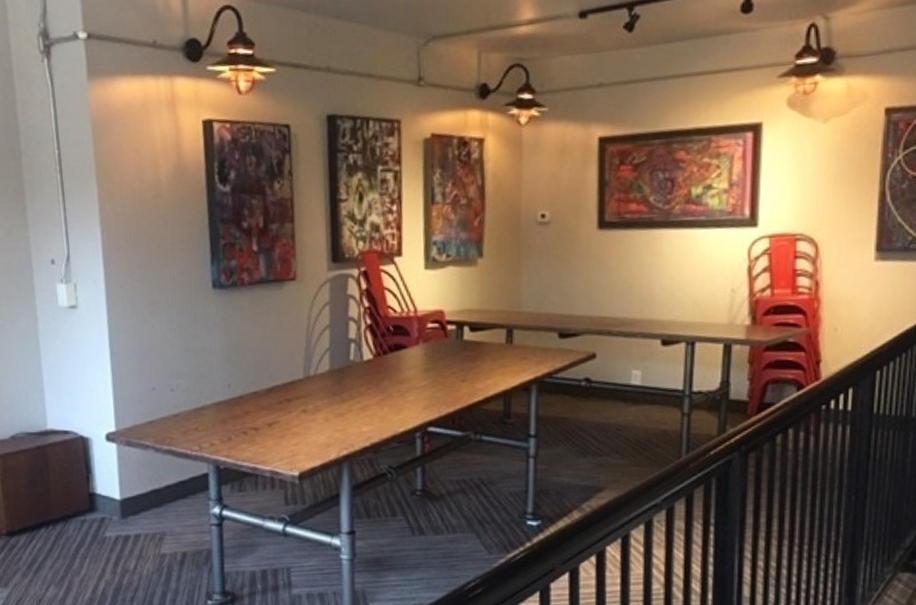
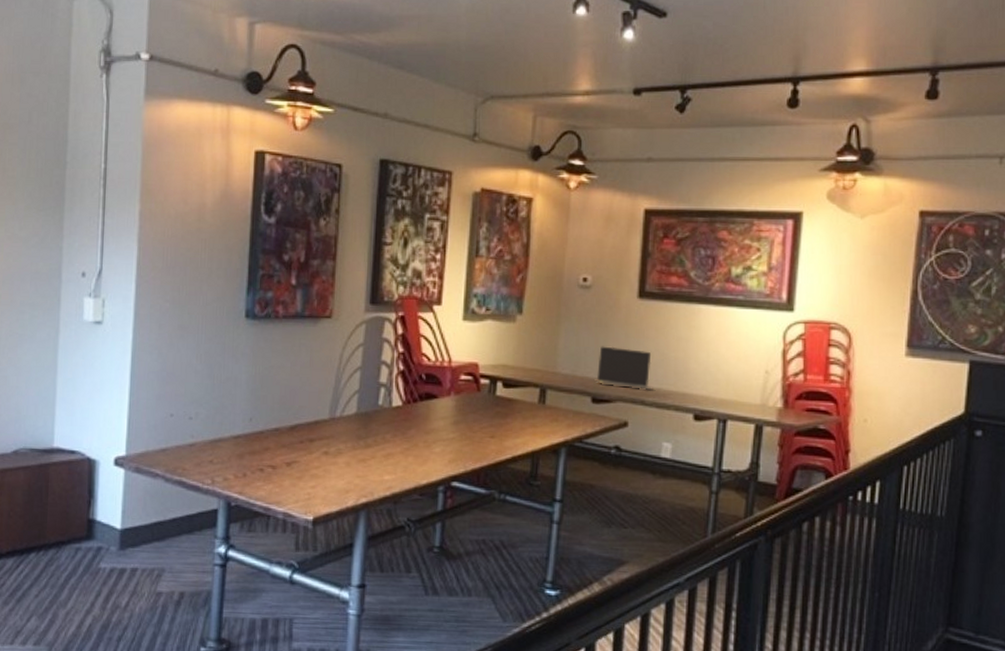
laptop: none [562,280,619,321] -> present [597,346,653,391]

